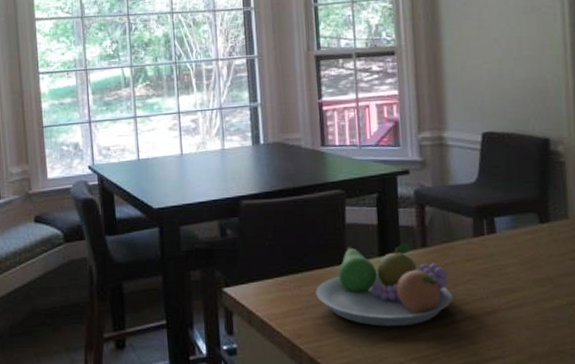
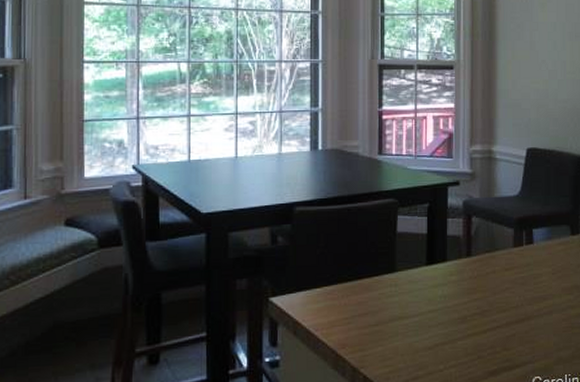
fruit bowl: present [315,243,453,327] -> none [363,253,491,335]

